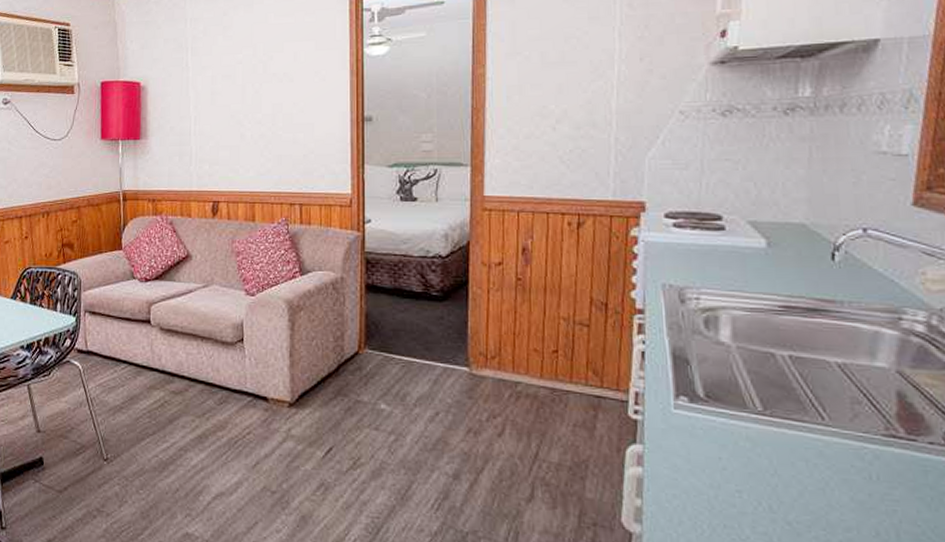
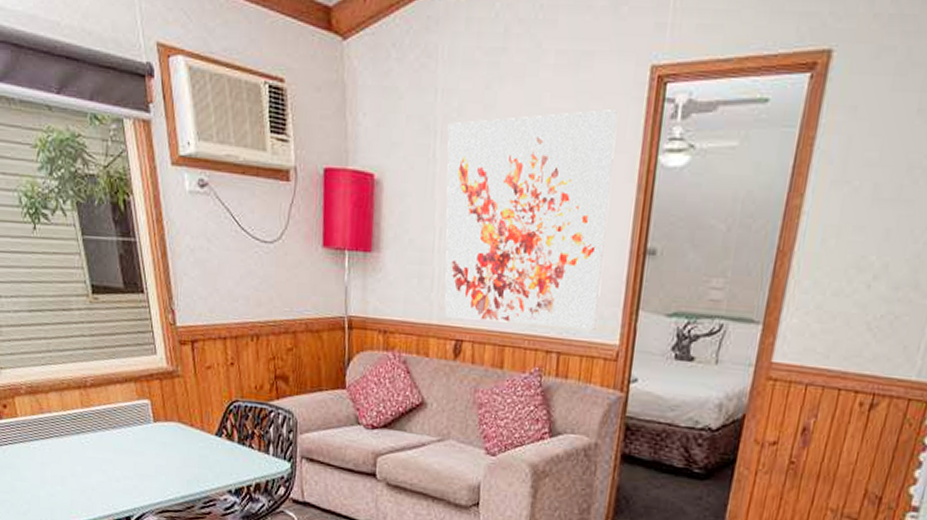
wall art: none [196,20,330,184] -> present [445,109,618,330]

